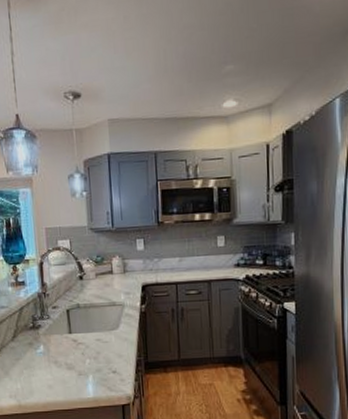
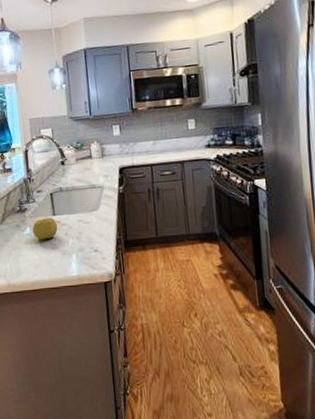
fruit: none [46,335,74,360] -> present [32,217,58,240]

